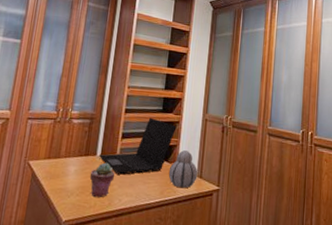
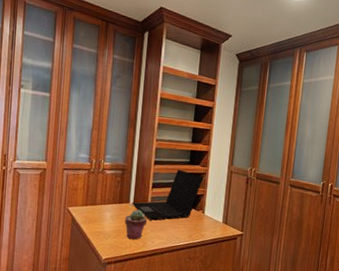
gourd: present [168,150,198,188] -> none [196,199,224,233]

